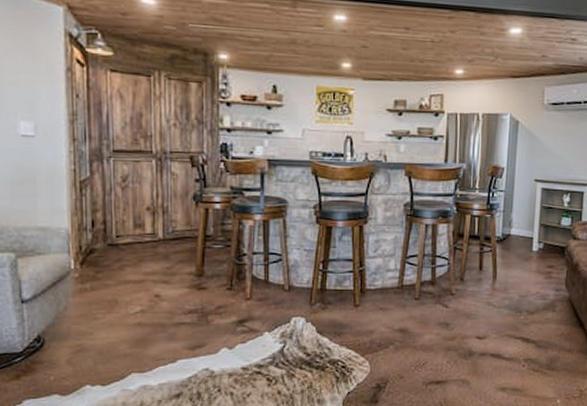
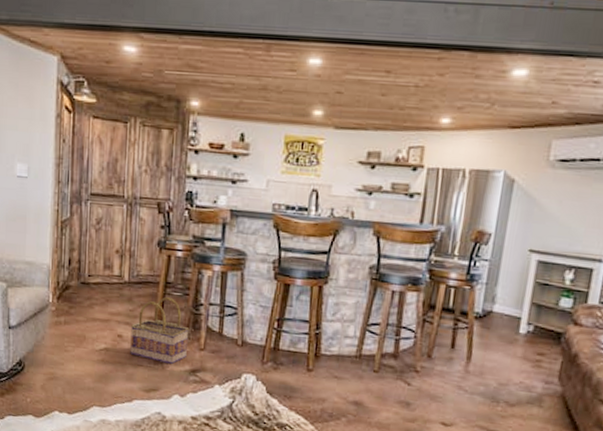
basket: none [168,250,234,318] -> present [130,296,190,365]

